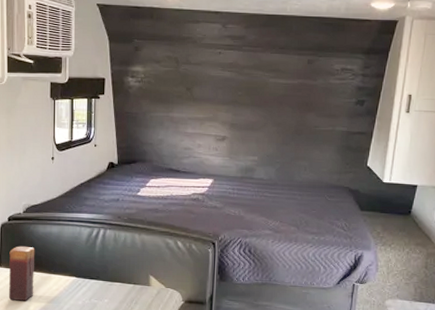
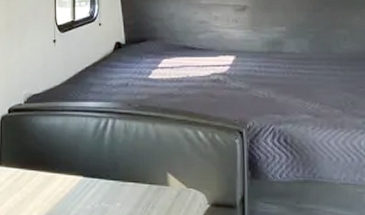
candle: present [8,246,35,301] -> none [9,141,38,206]

